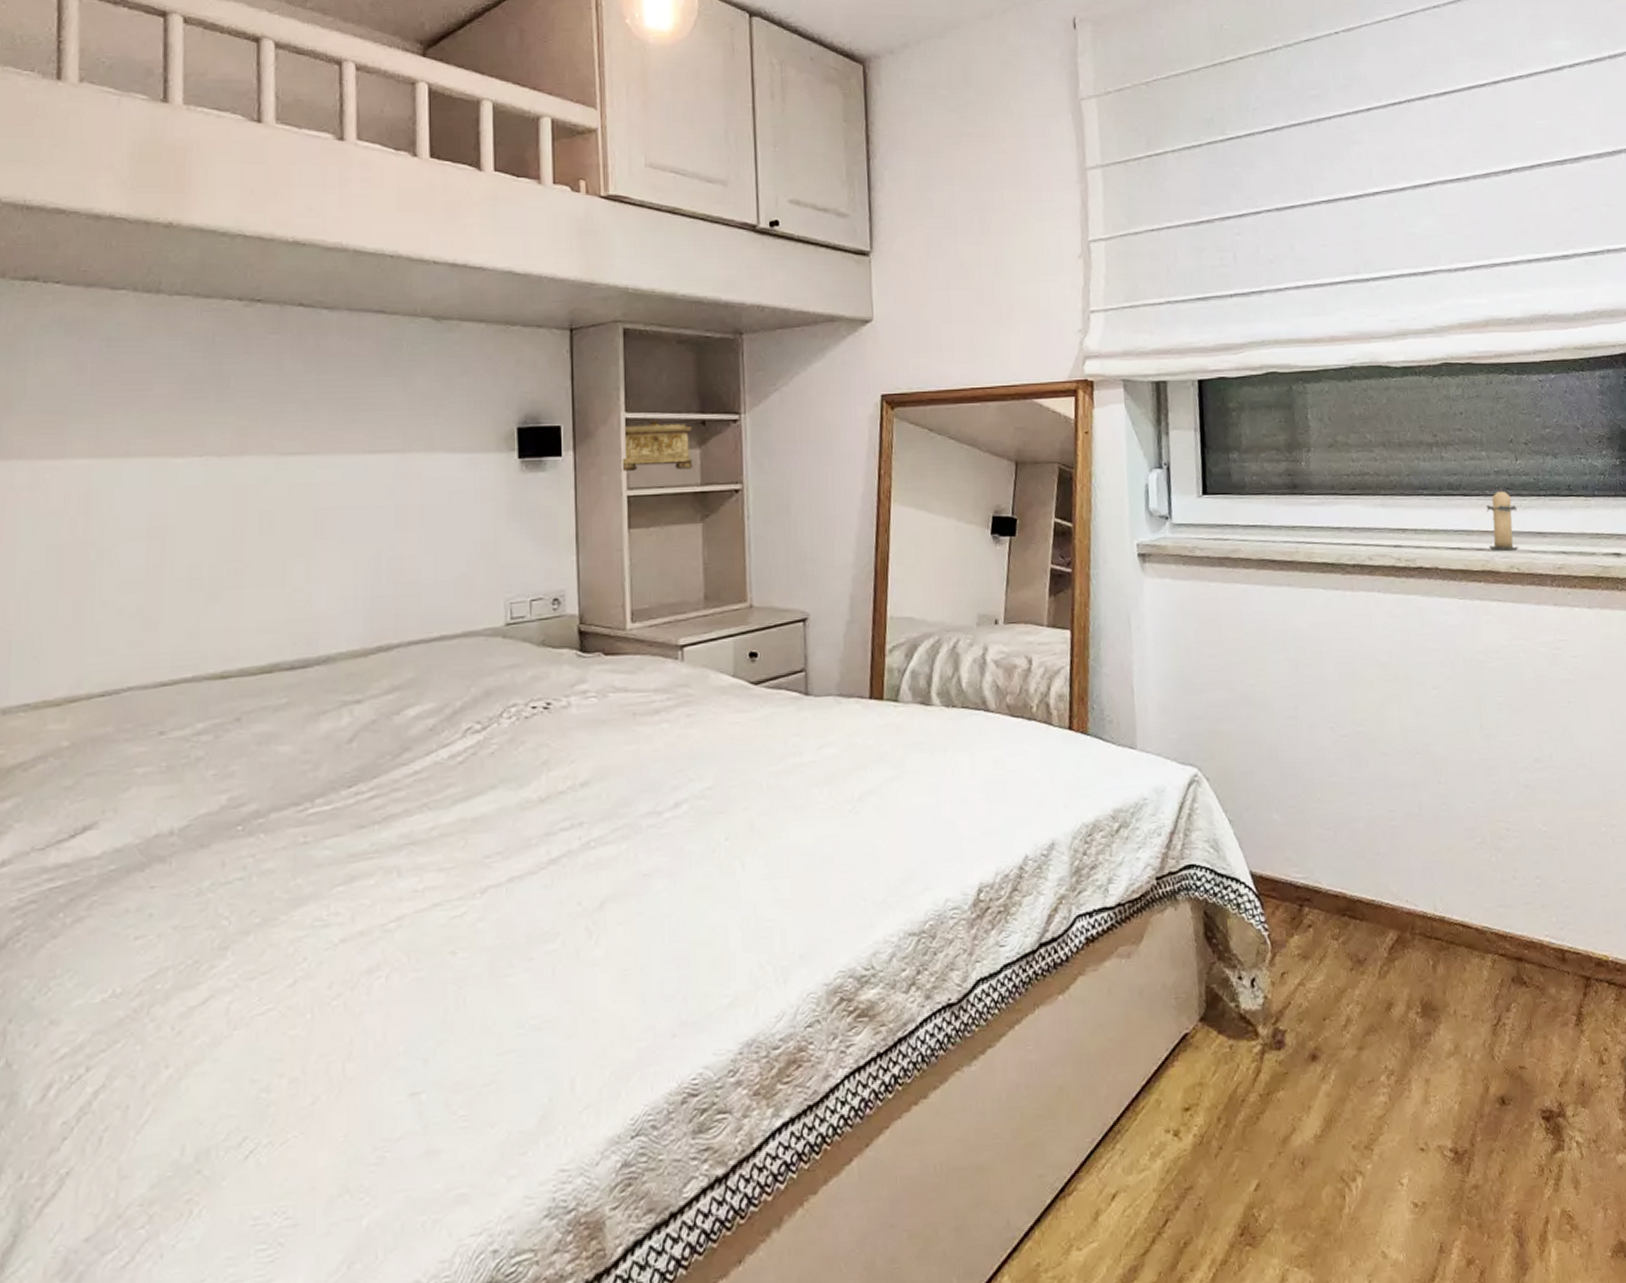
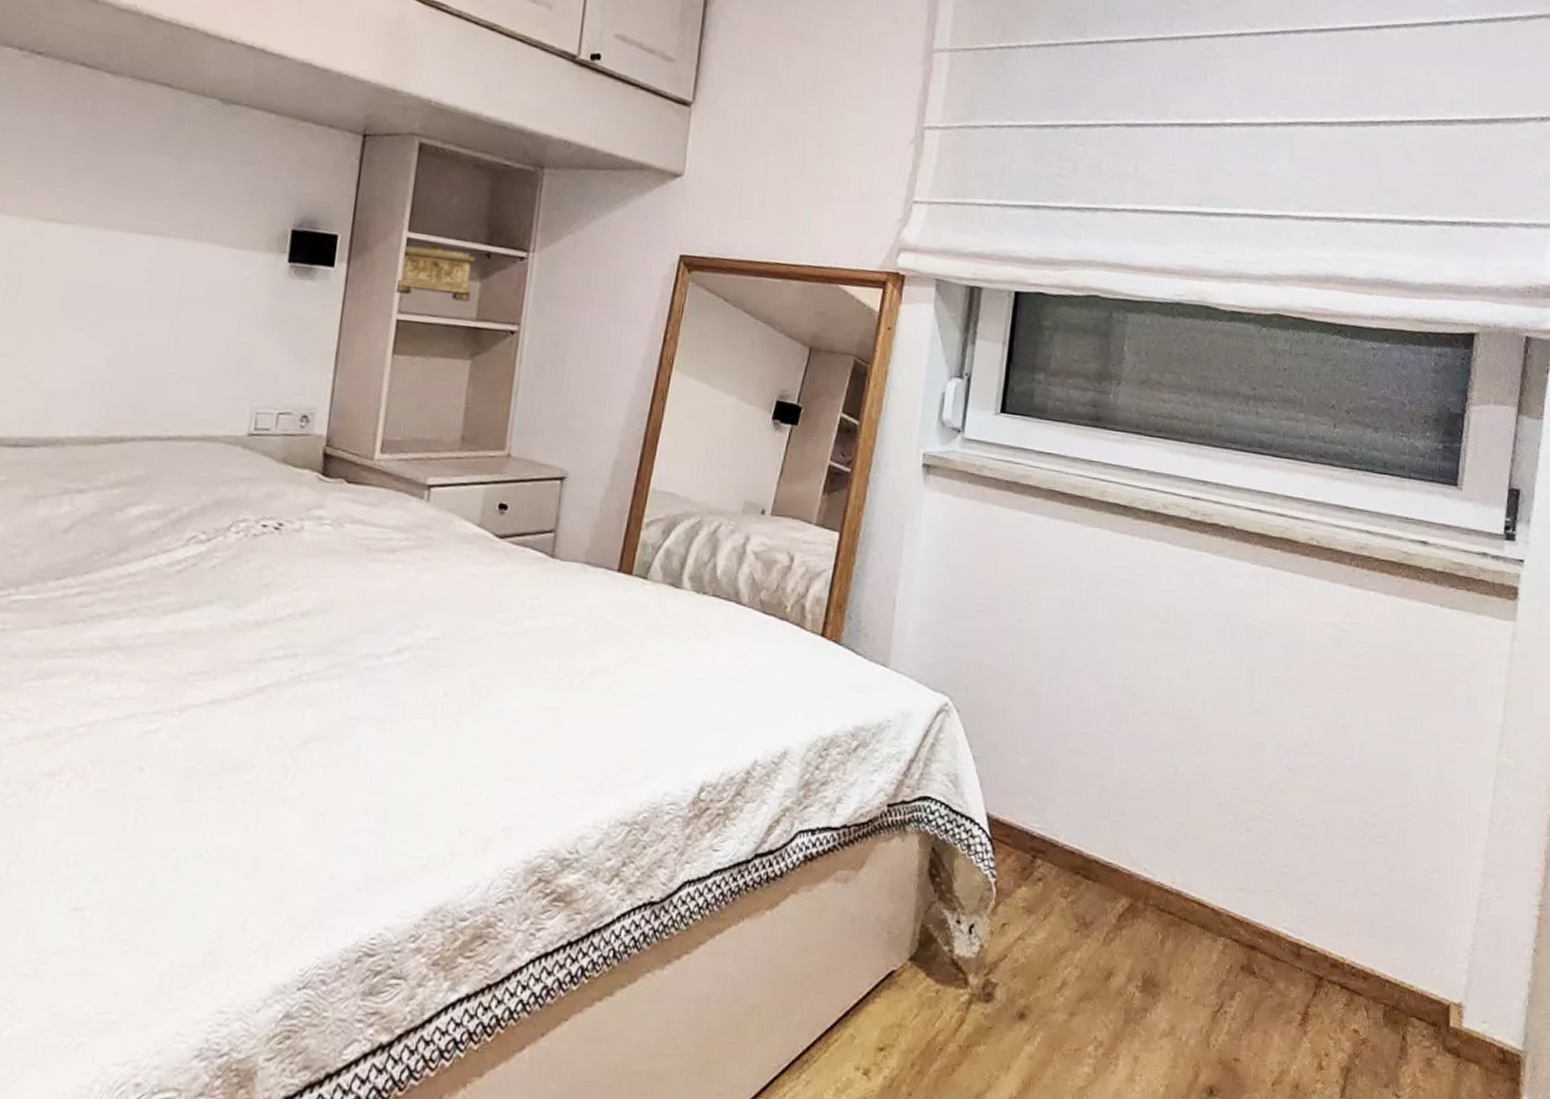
candle: present [1486,487,1519,552] -> none [1291,453,1327,523]

